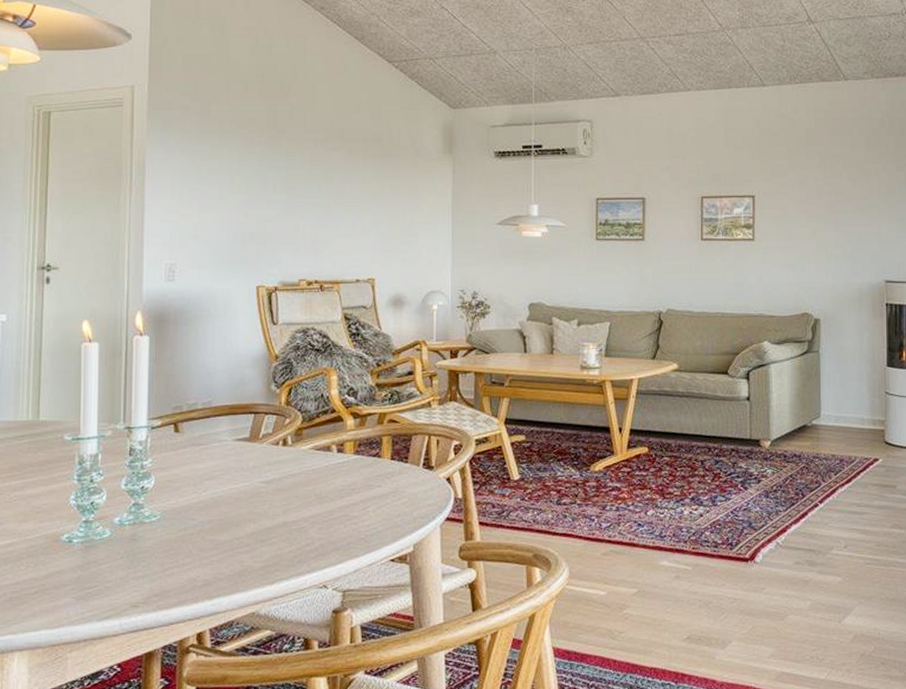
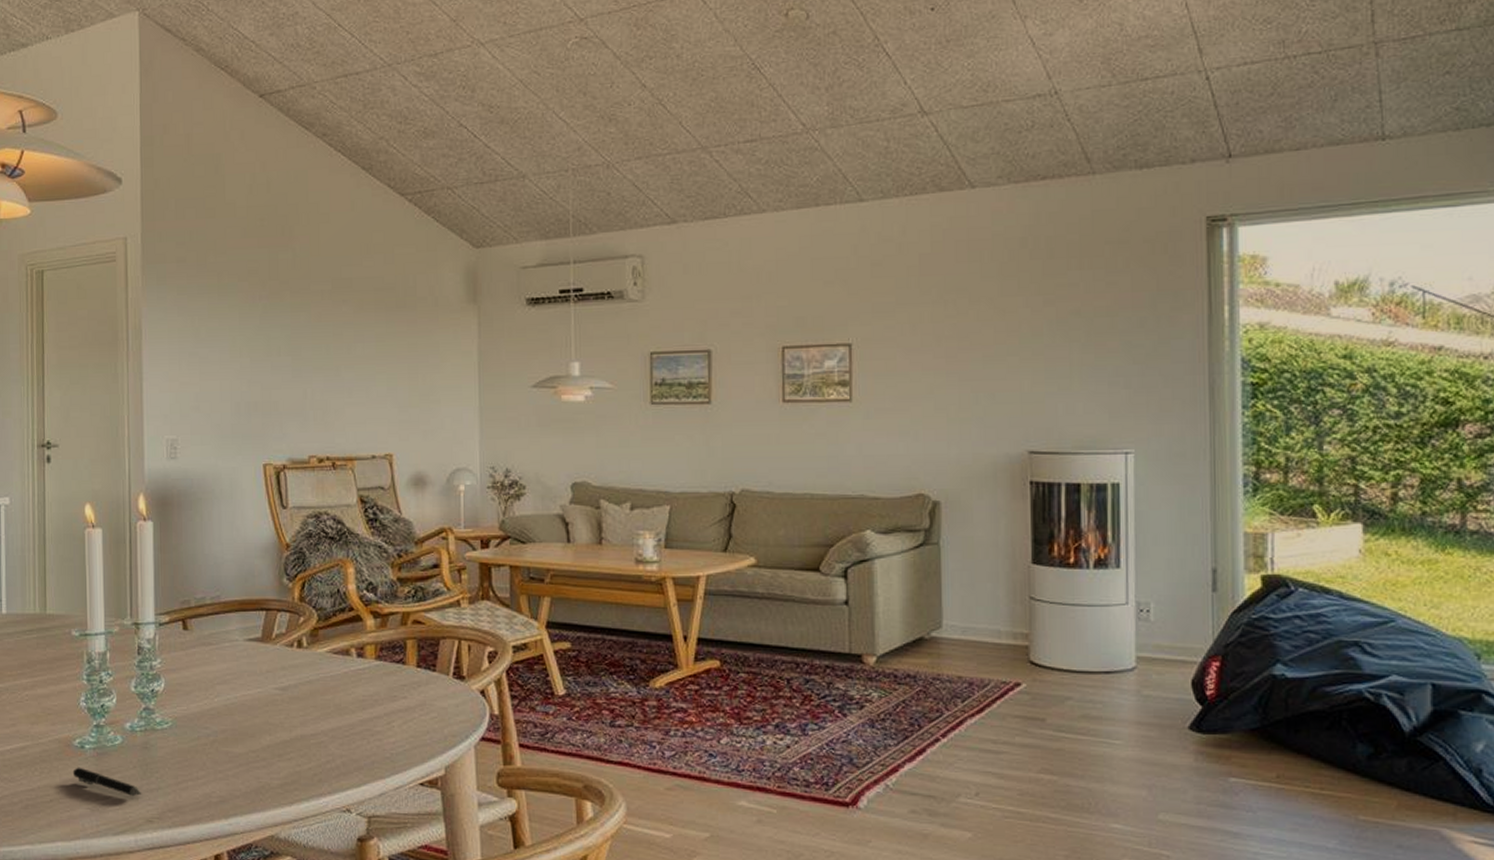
pen: none [59,560,128,584] -> present [72,767,142,796]

